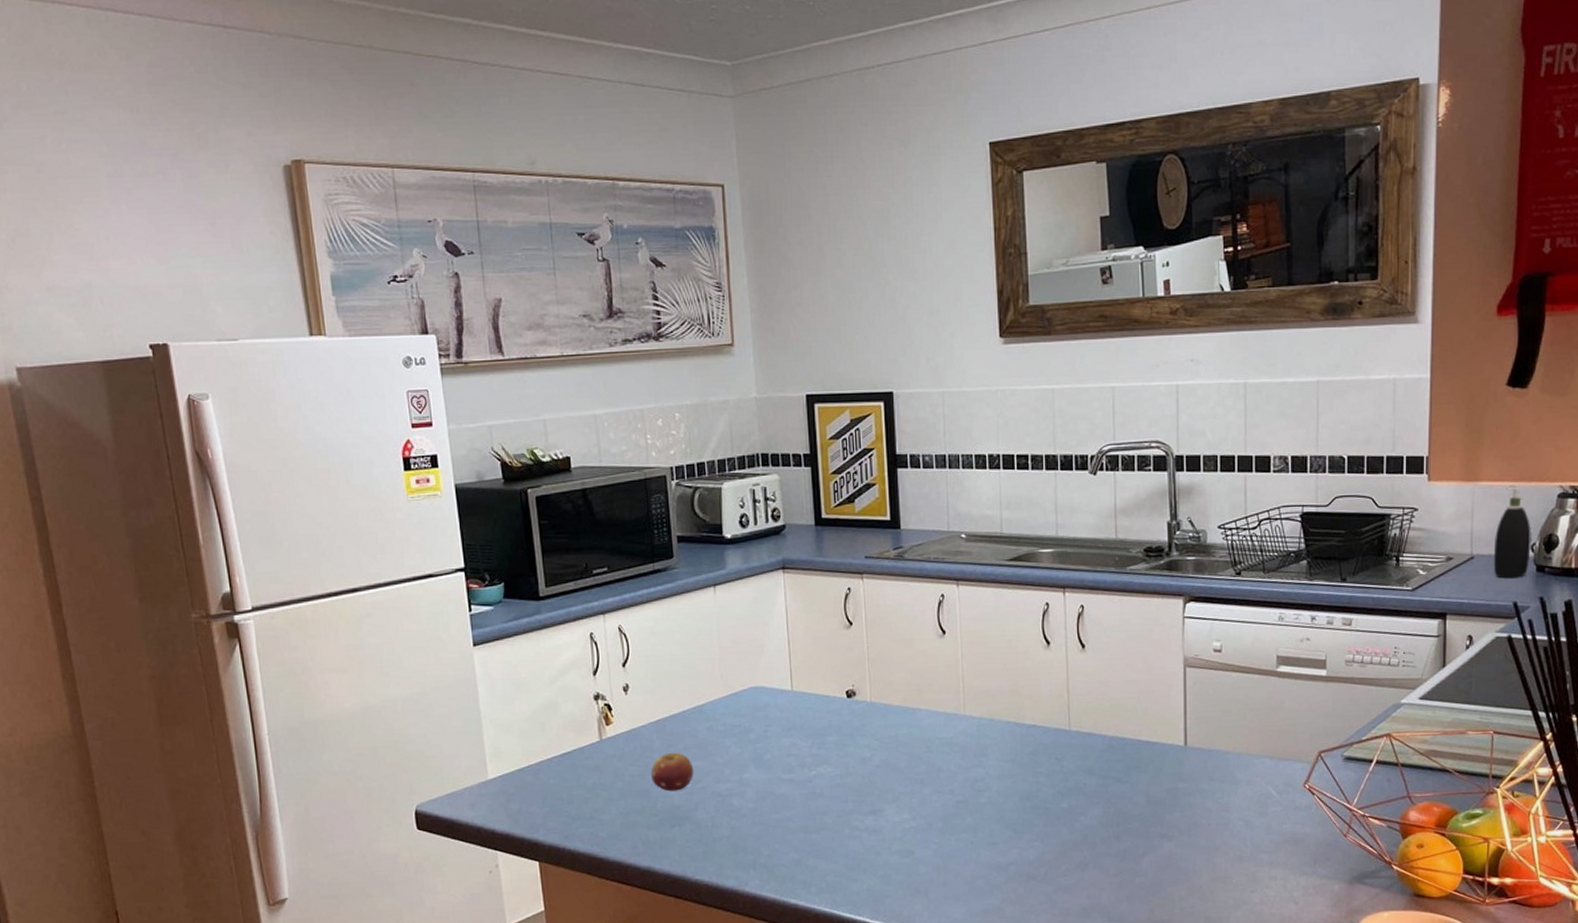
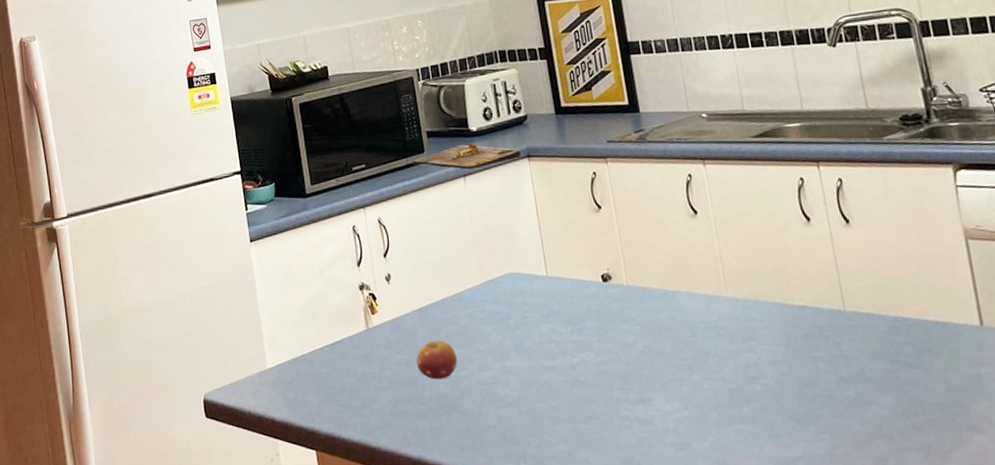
cutting board: none [660,550,776,578] -> present [412,142,521,169]

